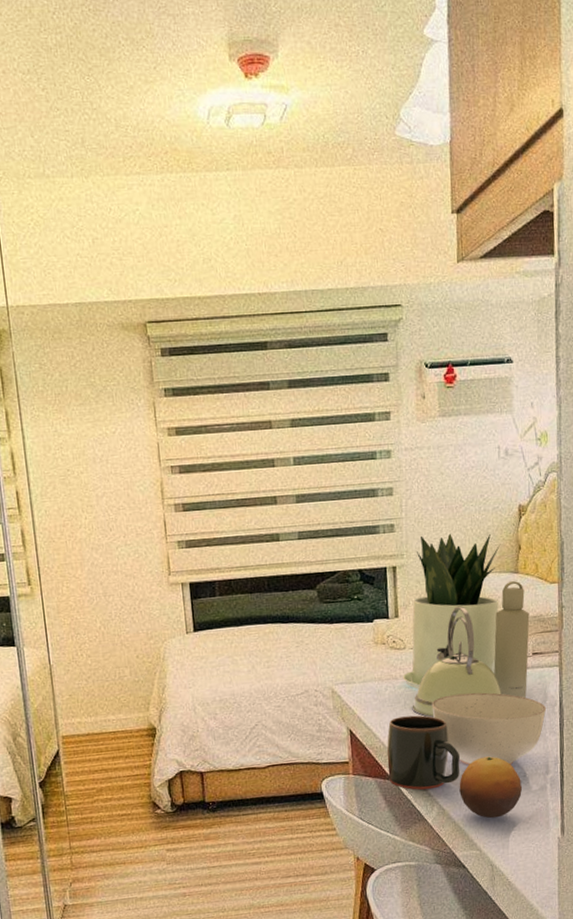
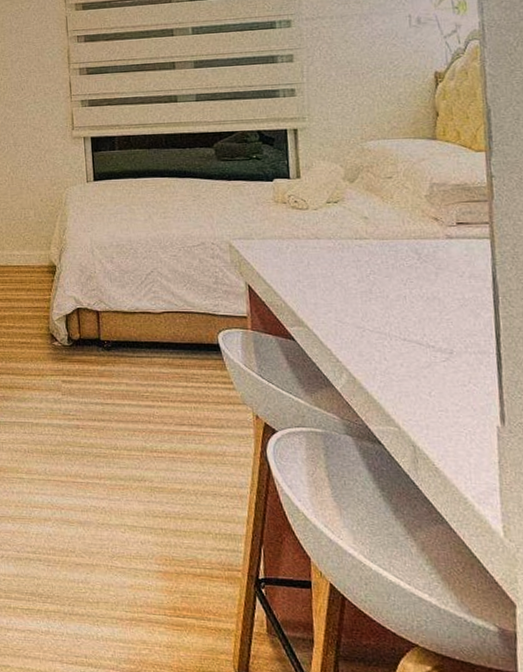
mug: present [387,715,461,791] -> none [288,276,373,355]
planter: present [402,533,501,690] -> none [305,99,415,251]
kettle: present [412,606,502,718] -> none [316,170,420,281]
bowl: present [431,692,547,765] -> none [338,258,477,339]
fruit: present [459,756,523,819] -> none [372,327,450,395]
bottle: present [493,581,530,698] -> none [410,148,452,269]

